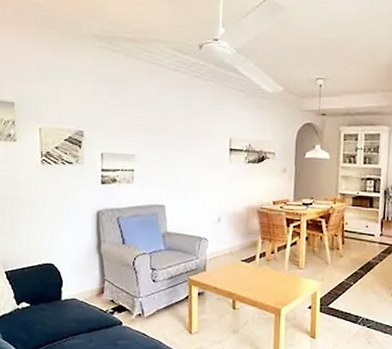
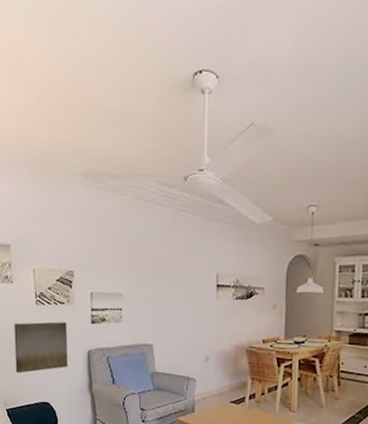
wall art: none [16,181,75,234] -> present [14,322,68,373]

